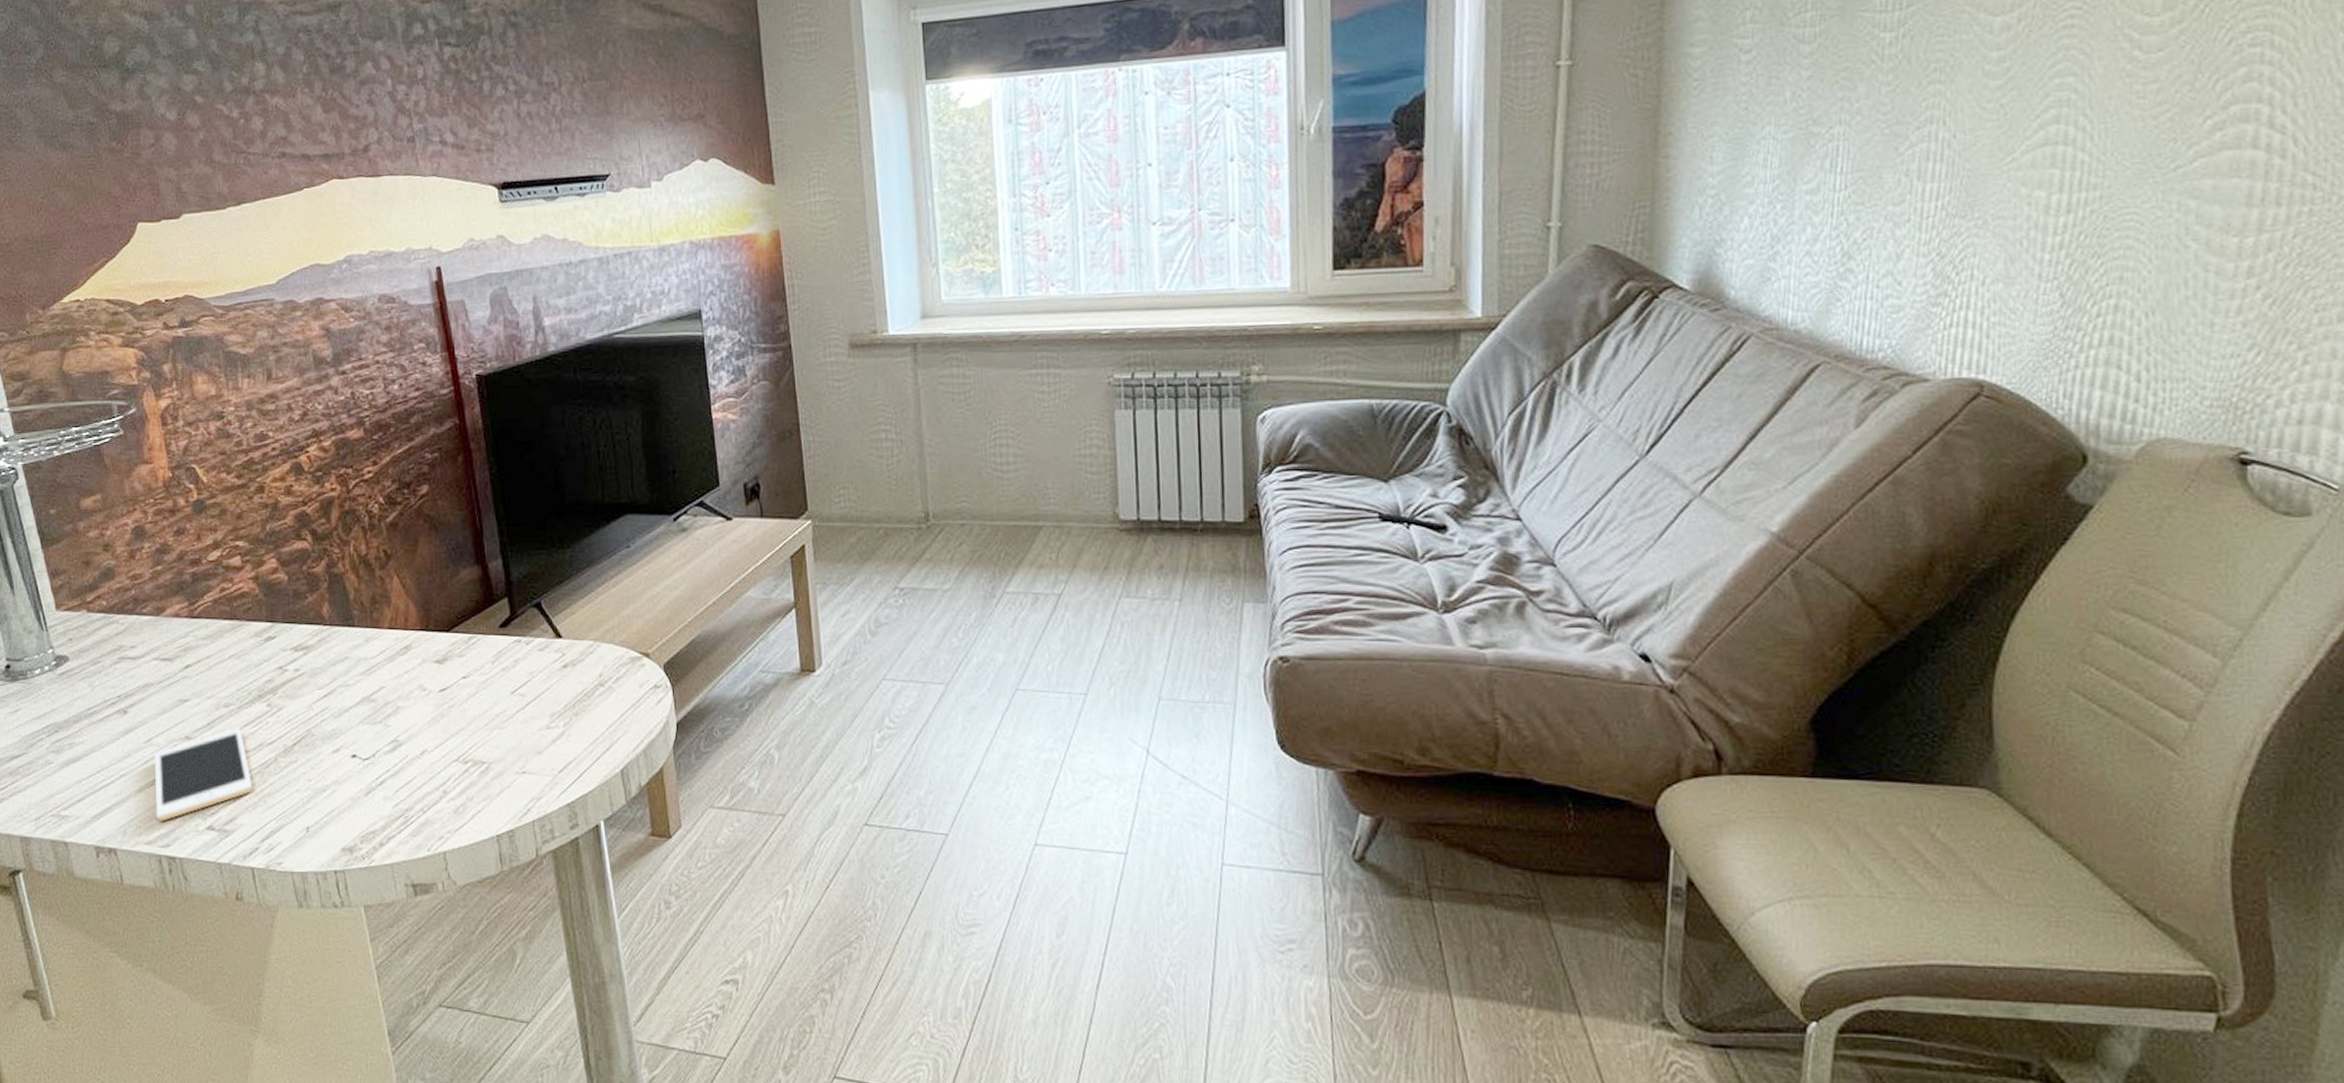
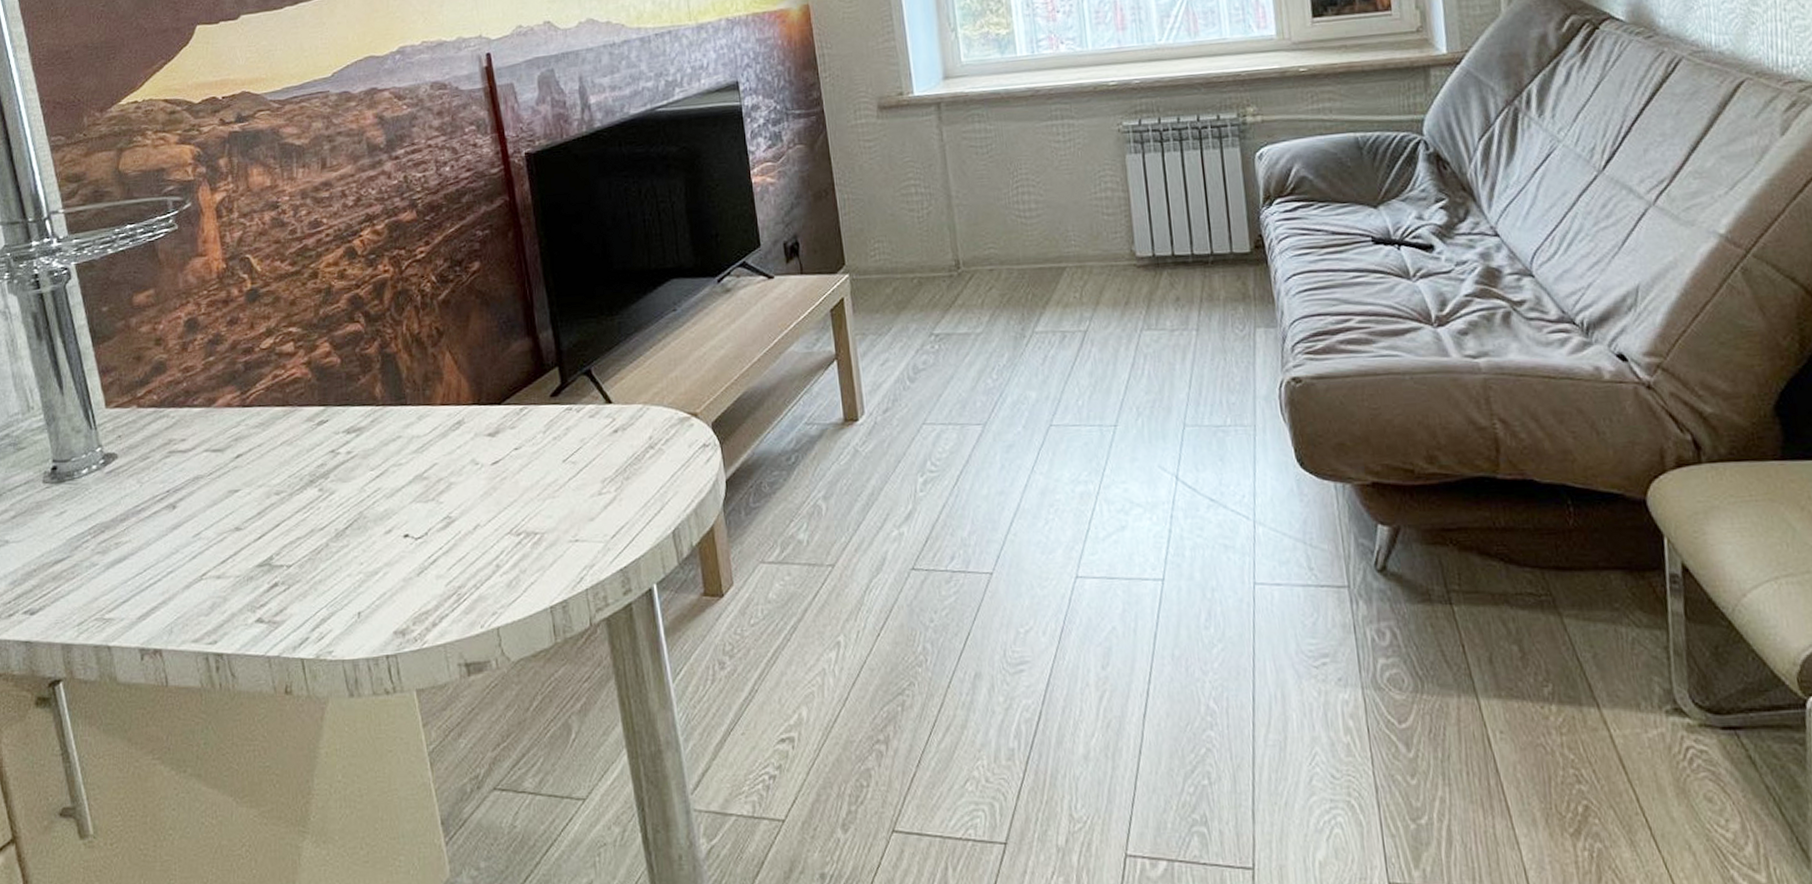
cell phone: present [155,727,253,821] -> none [203,515,304,617]

